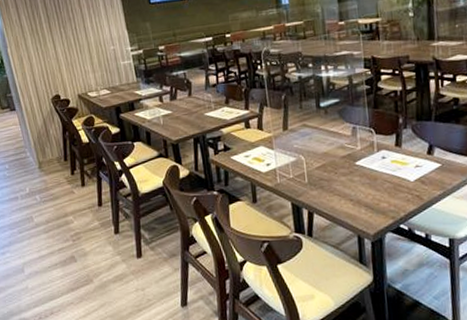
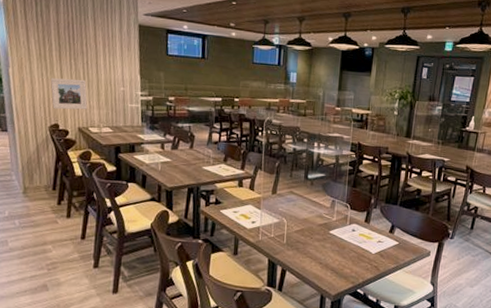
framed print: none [45,45,83,80] -> present [50,78,88,110]

